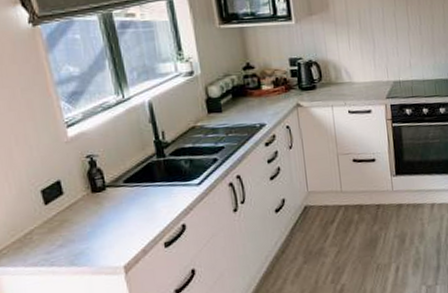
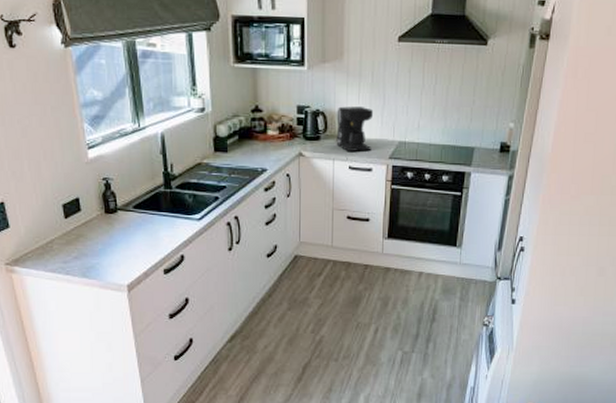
coffee maker: none [329,53,368,97] -> present [336,106,374,152]

